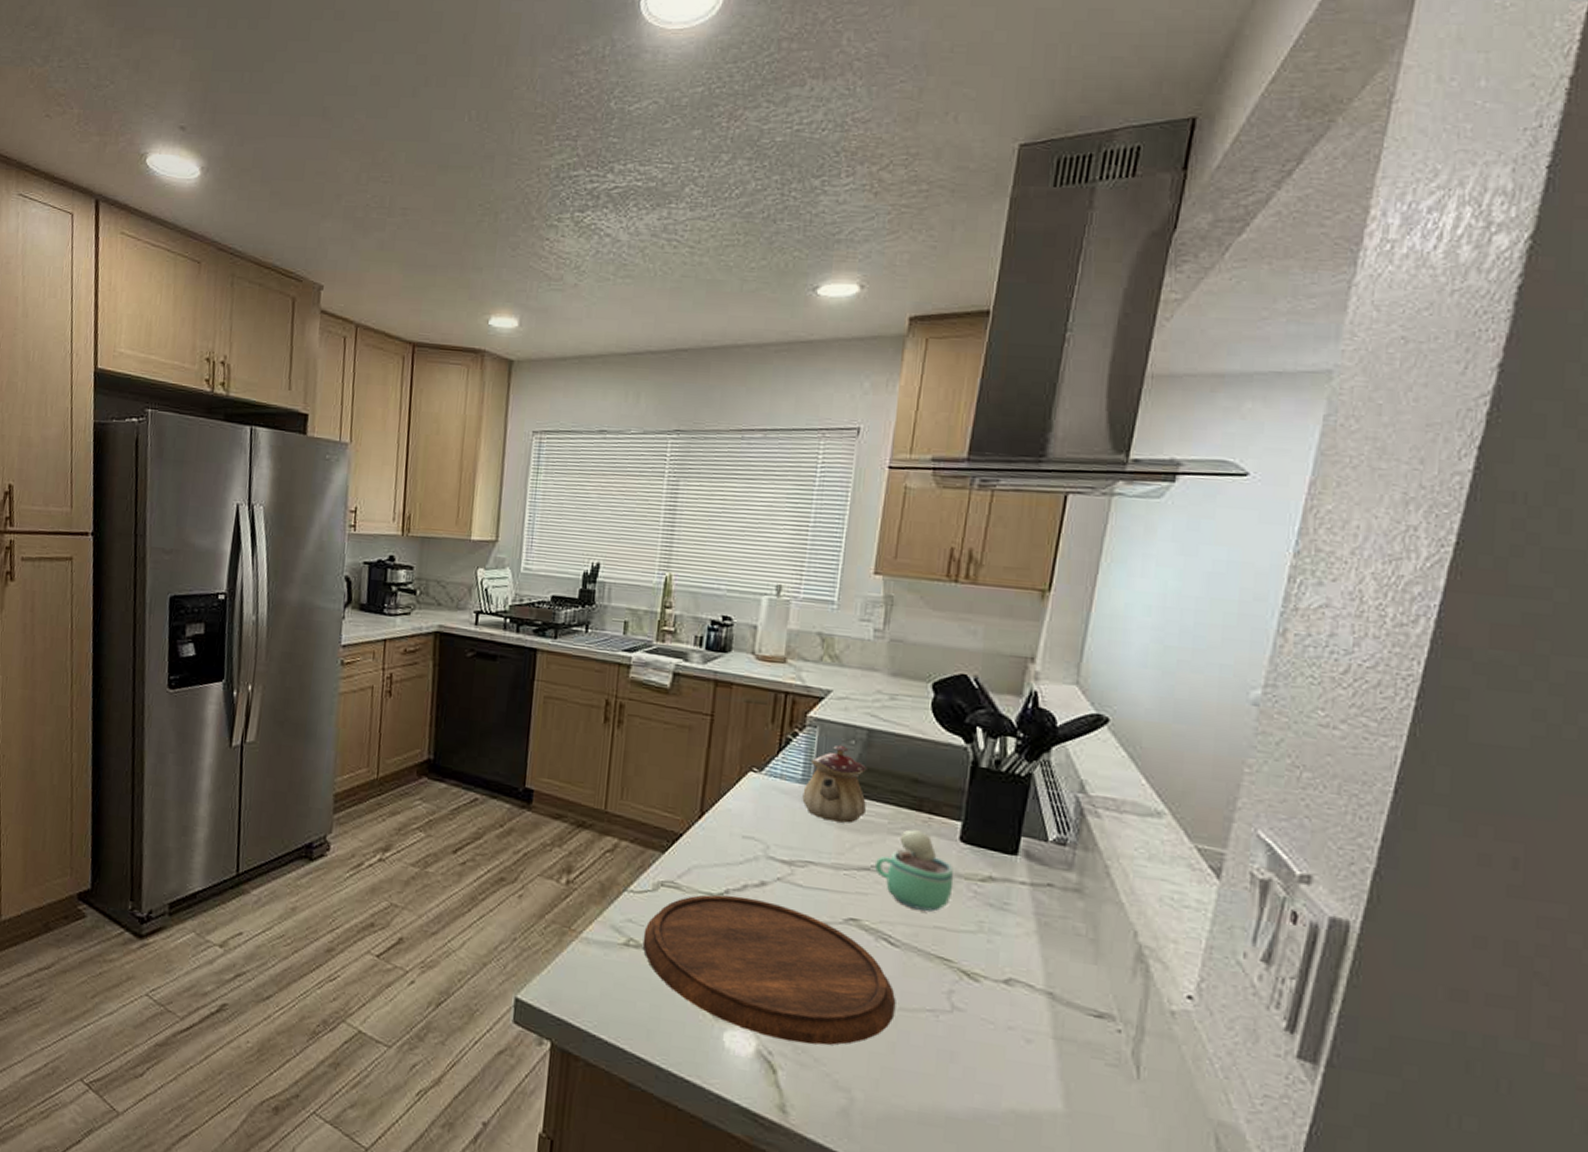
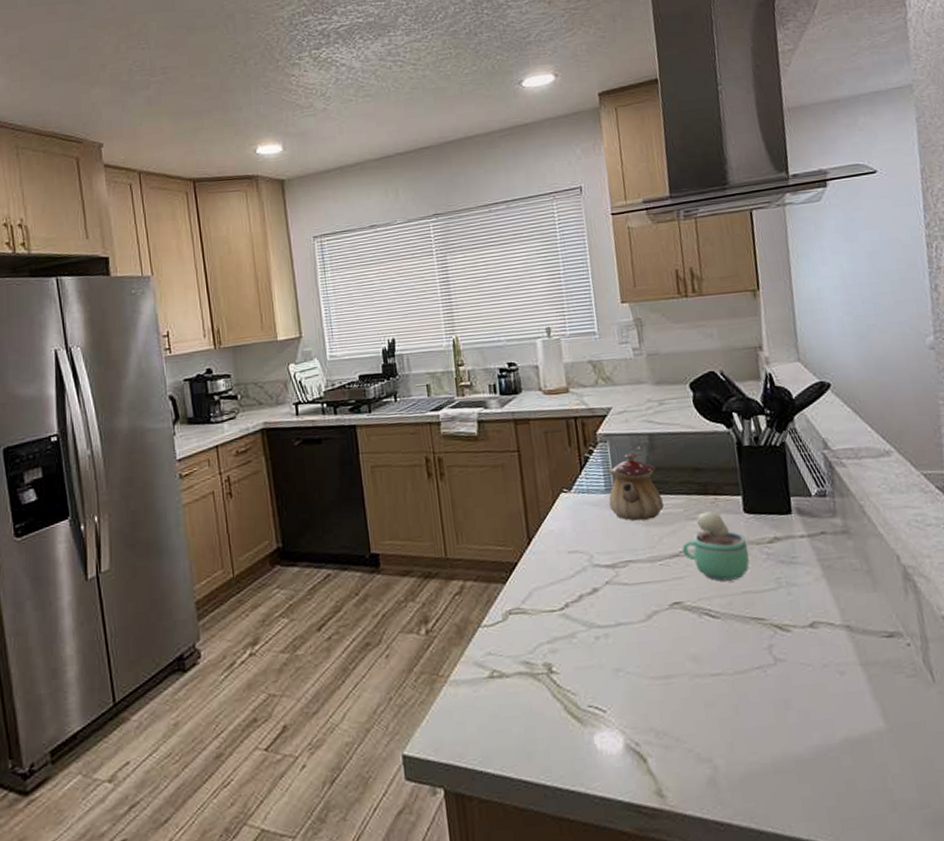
cutting board: present [642,894,896,1045] -> none [503,605,731,730]

